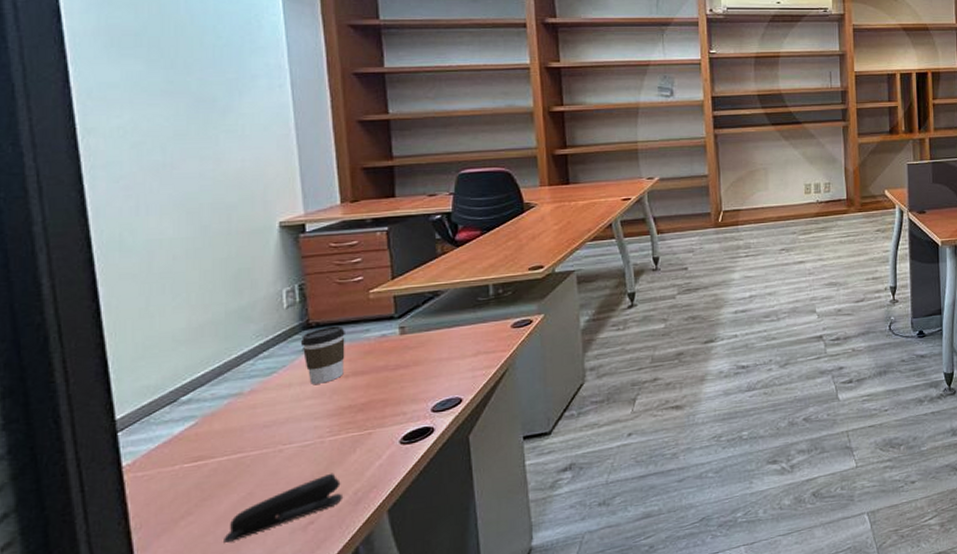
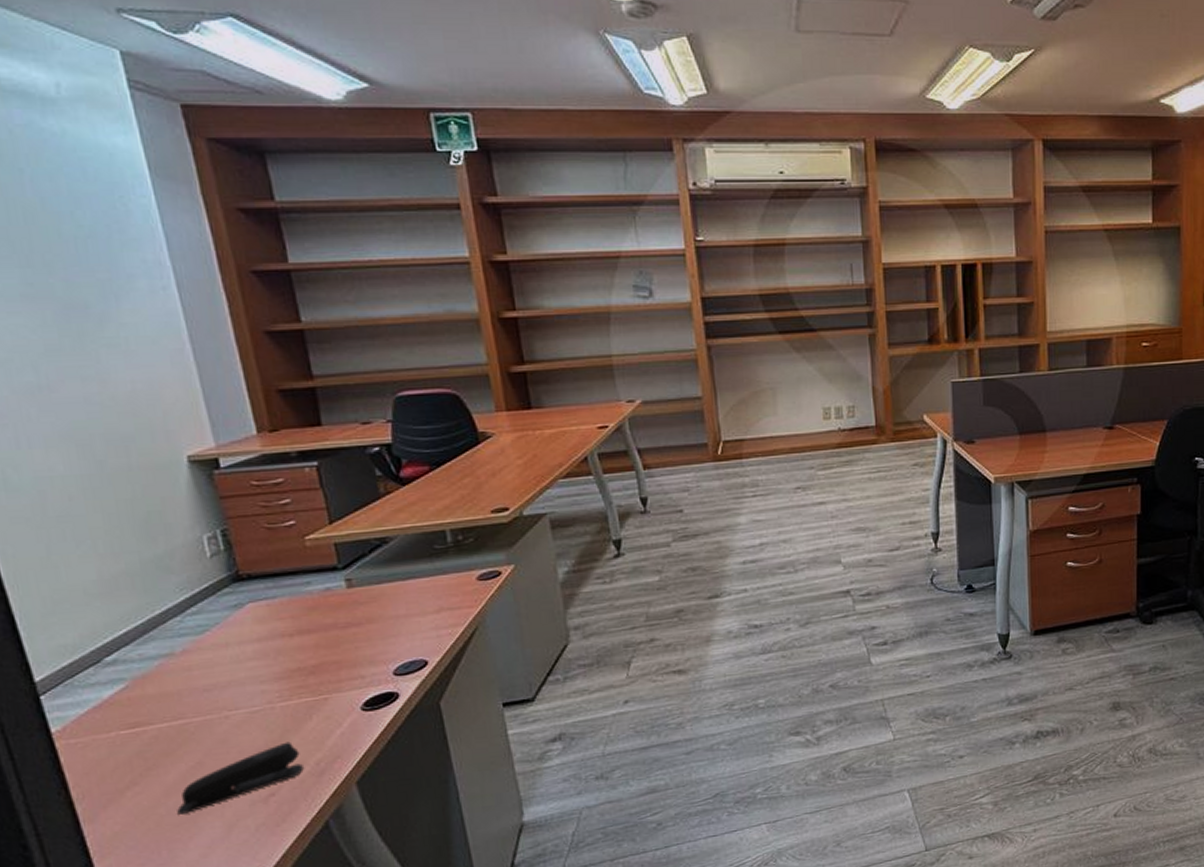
coffee cup: present [300,325,345,384] -> none [231,577,287,644]

